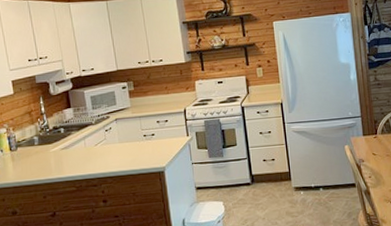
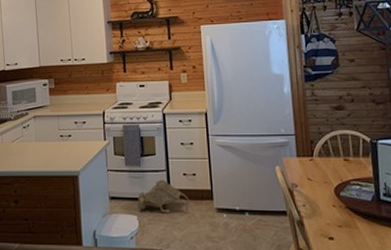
bag: none [222,166,270,196] -> present [138,179,189,213]

